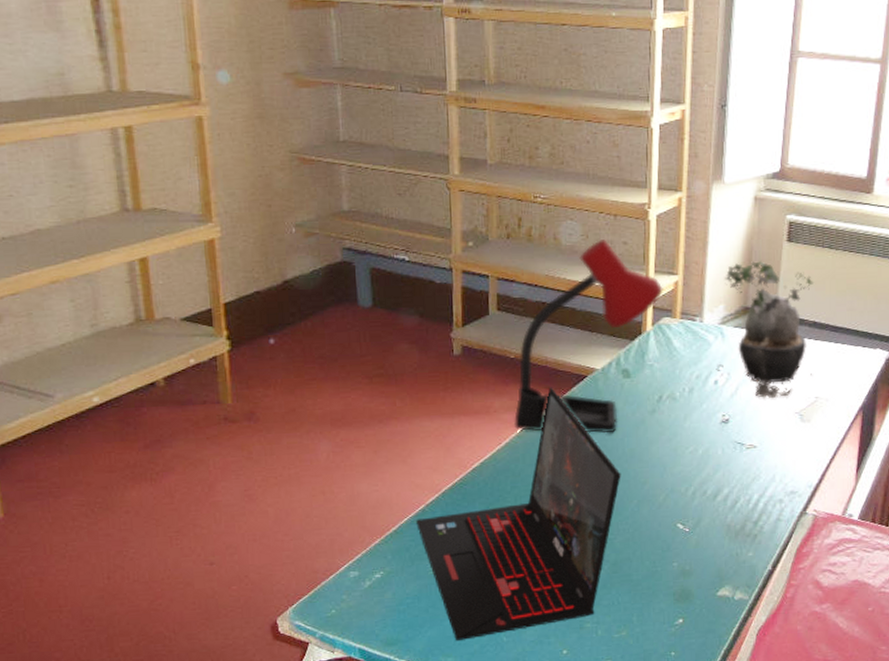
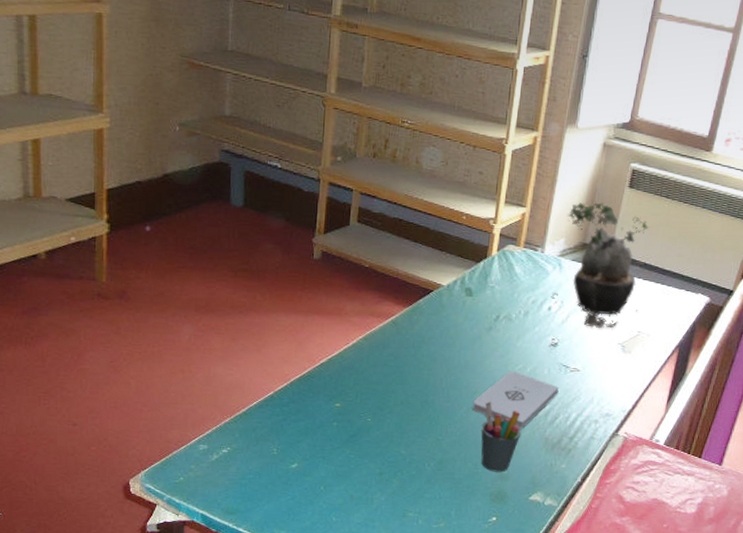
laptop: present [416,387,621,642] -> none [264,297,455,517]
desk lamp: present [514,239,663,433] -> none [362,167,511,345]
notepad: none [643,454,736,519] -> present [472,371,559,430]
pen holder: none [656,491,700,569] -> present [481,401,521,472]

